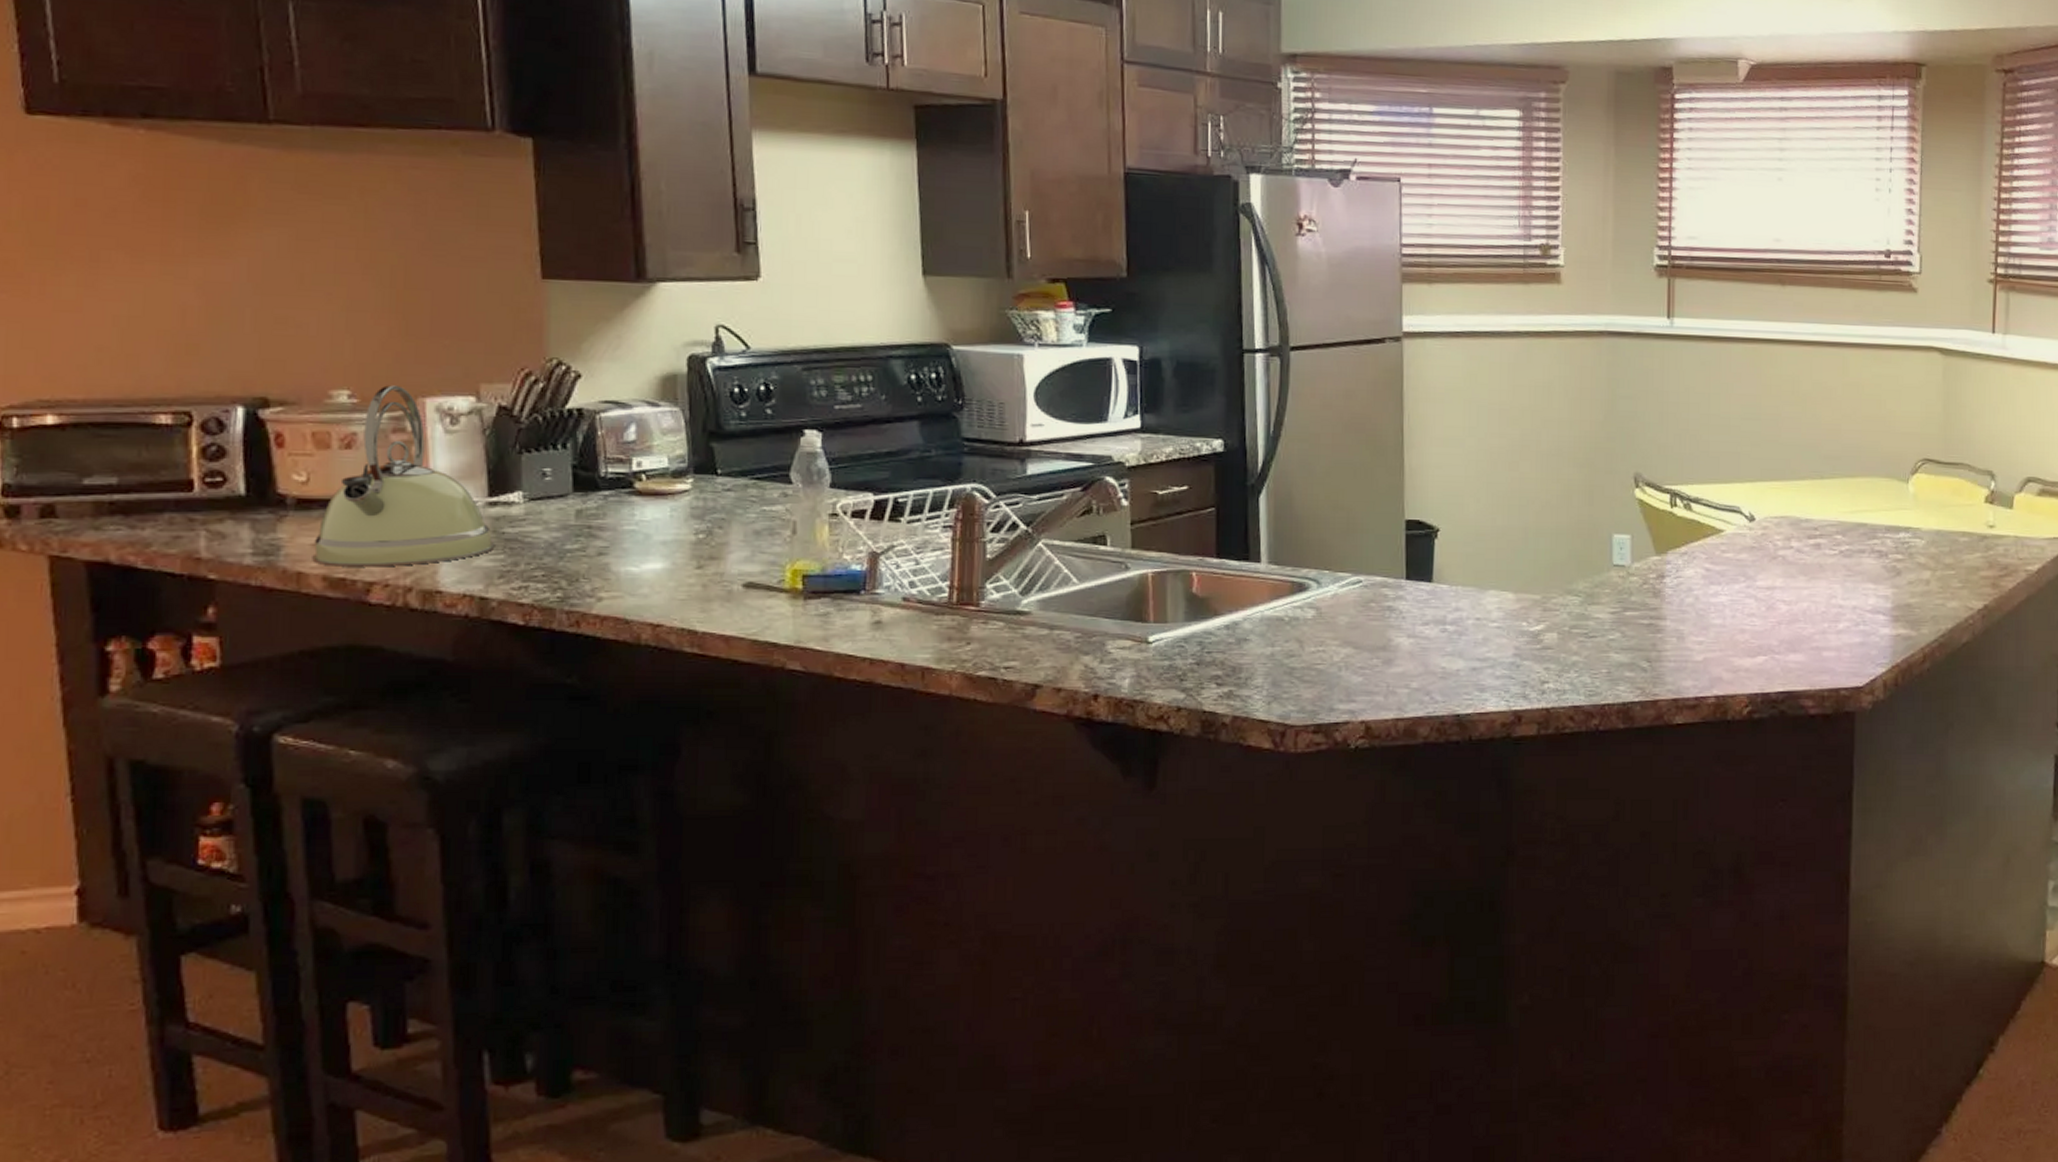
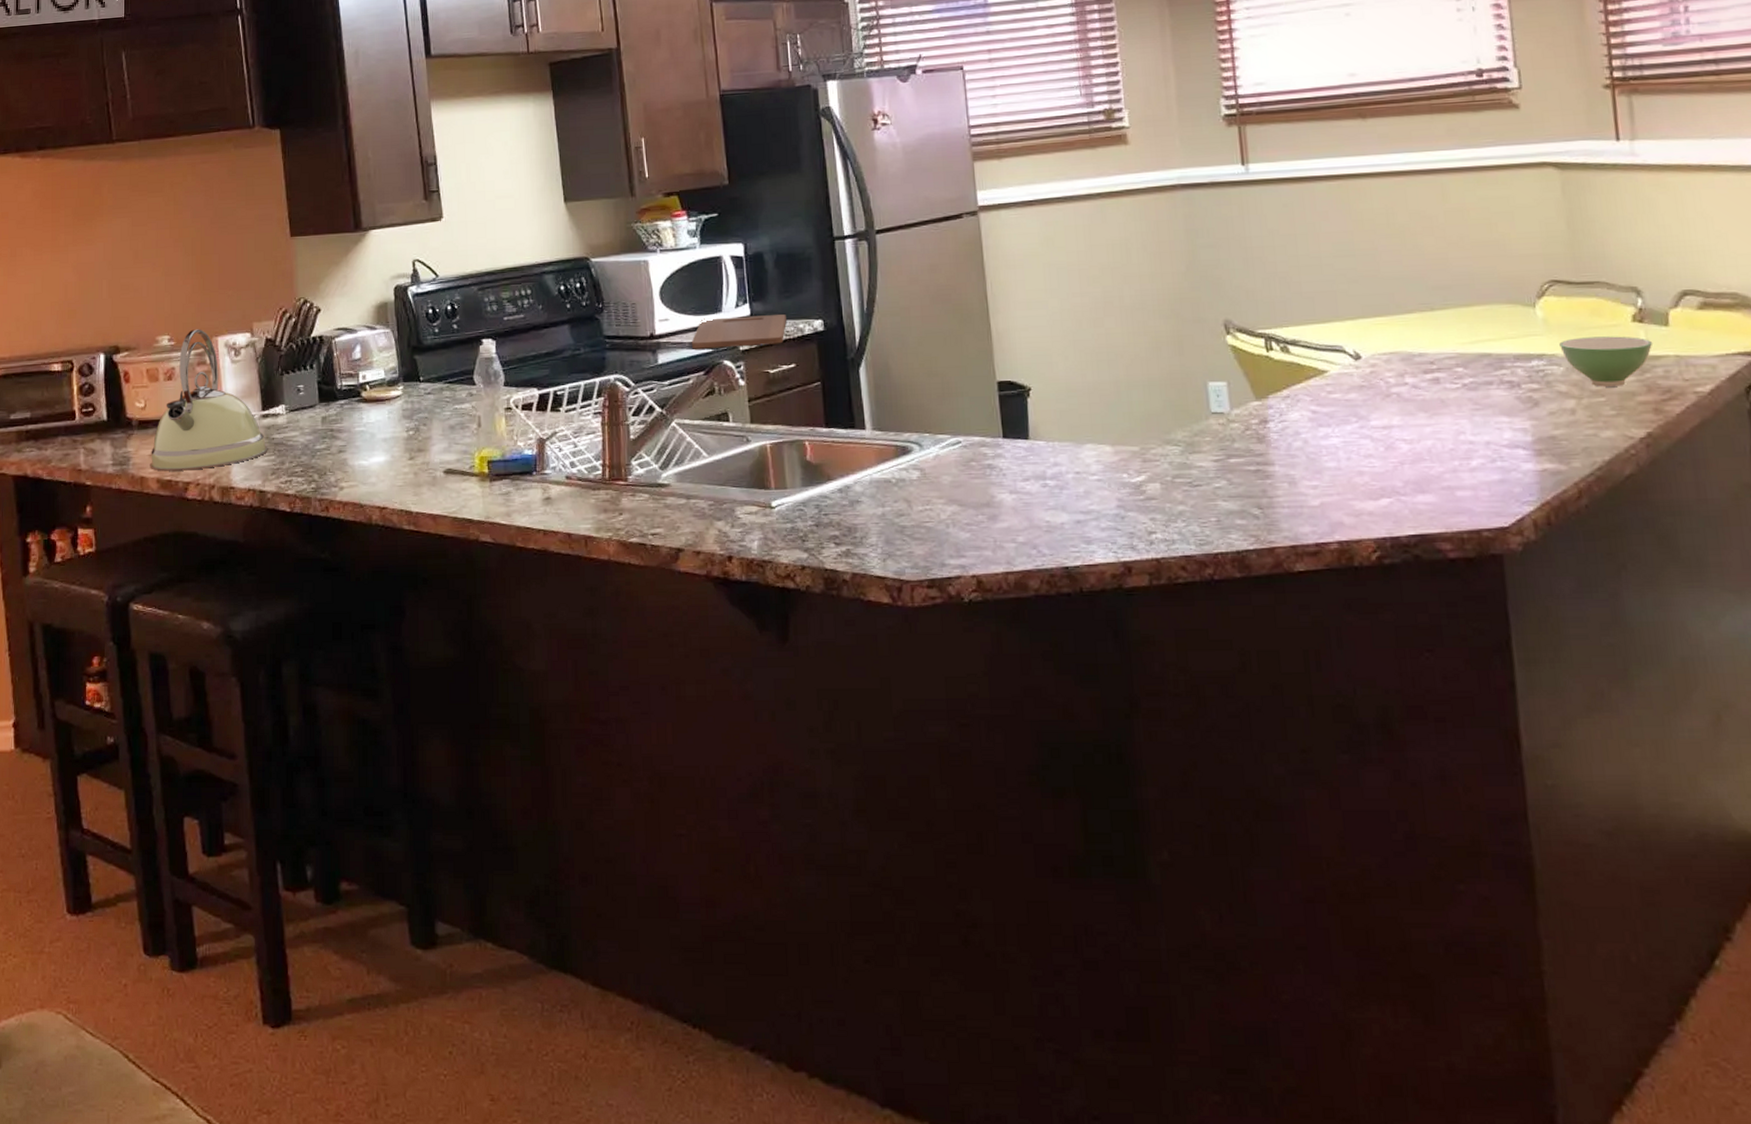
cutting board: none [1068,428,1182,463] -> present [691,314,787,349]
bowl: none [1924,514,1999,561] -> present [1559,336,1653,387]

